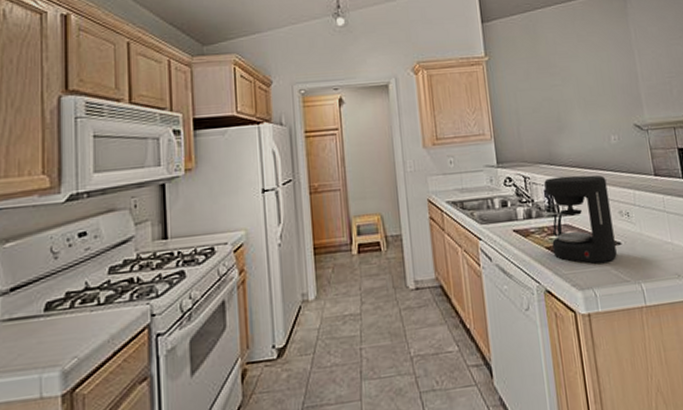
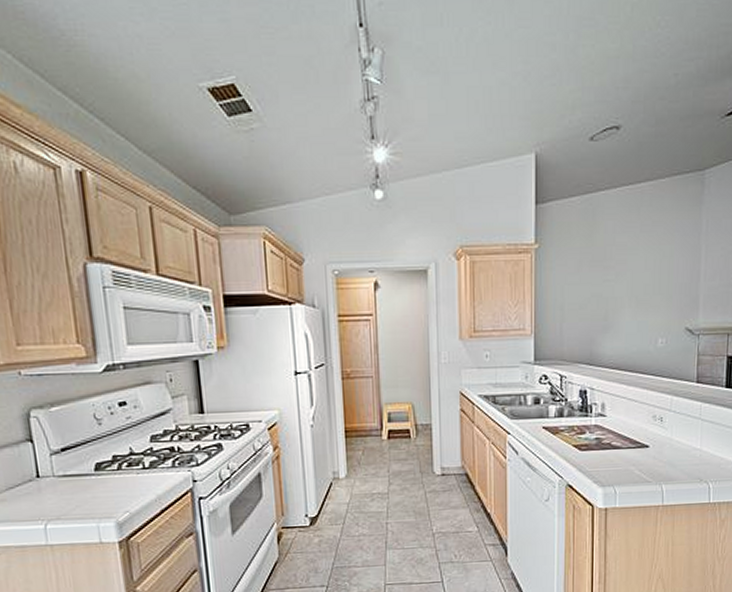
coffee maker: present [544,175,617,264] -> none [580,377,645,464]

